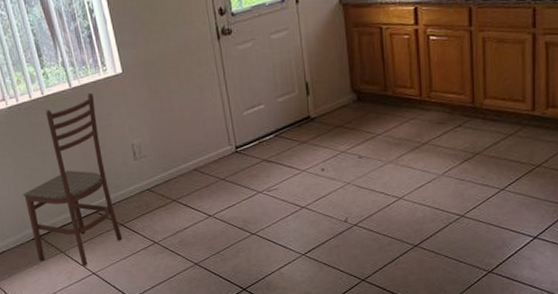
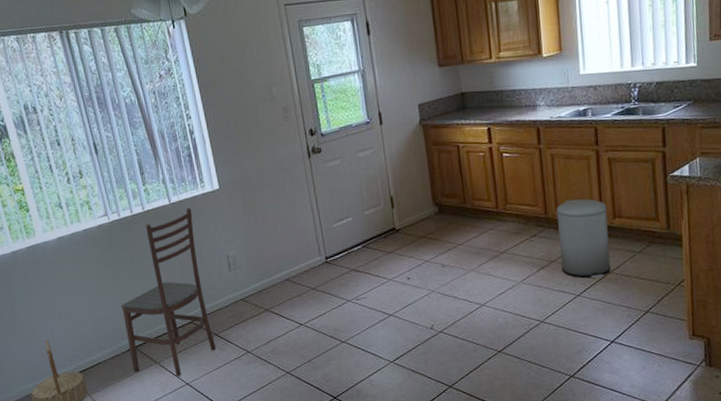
pedal bin: none [484,86,540,172] -> present [556,198,611,279]

